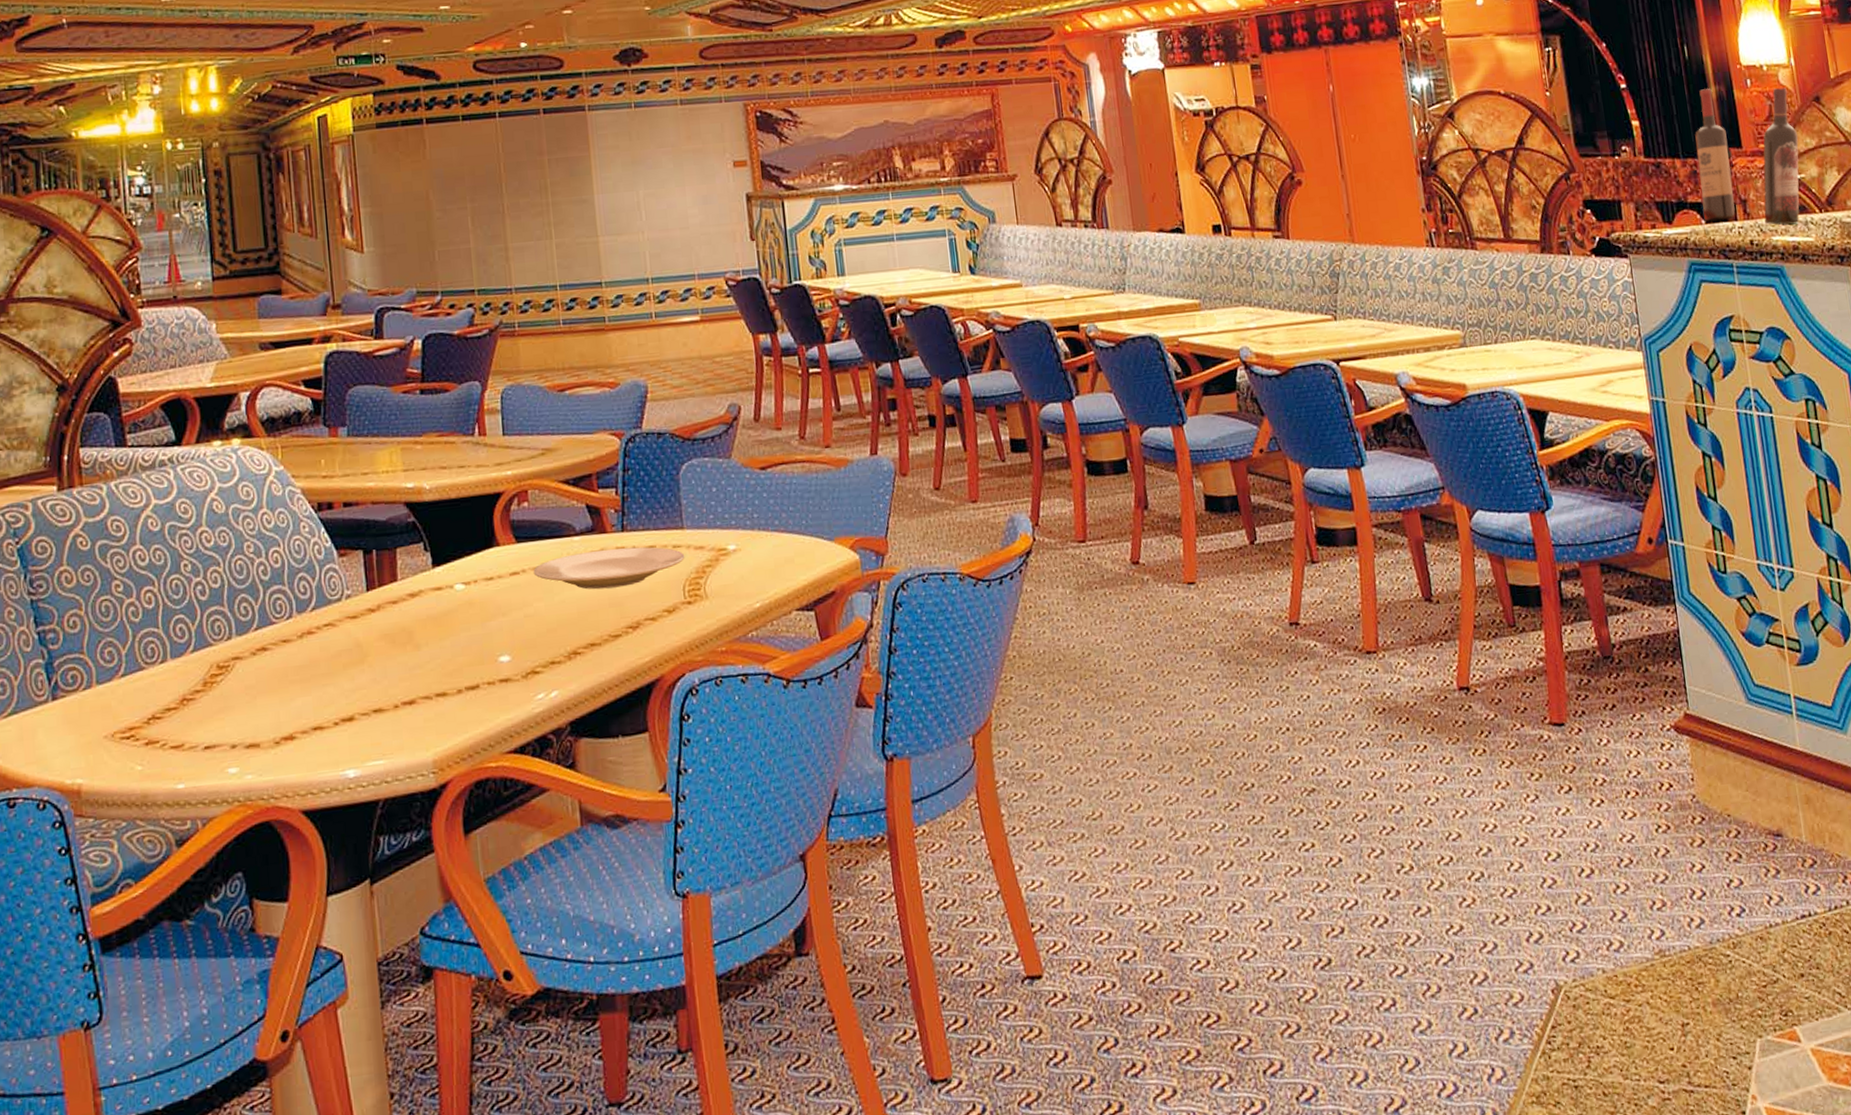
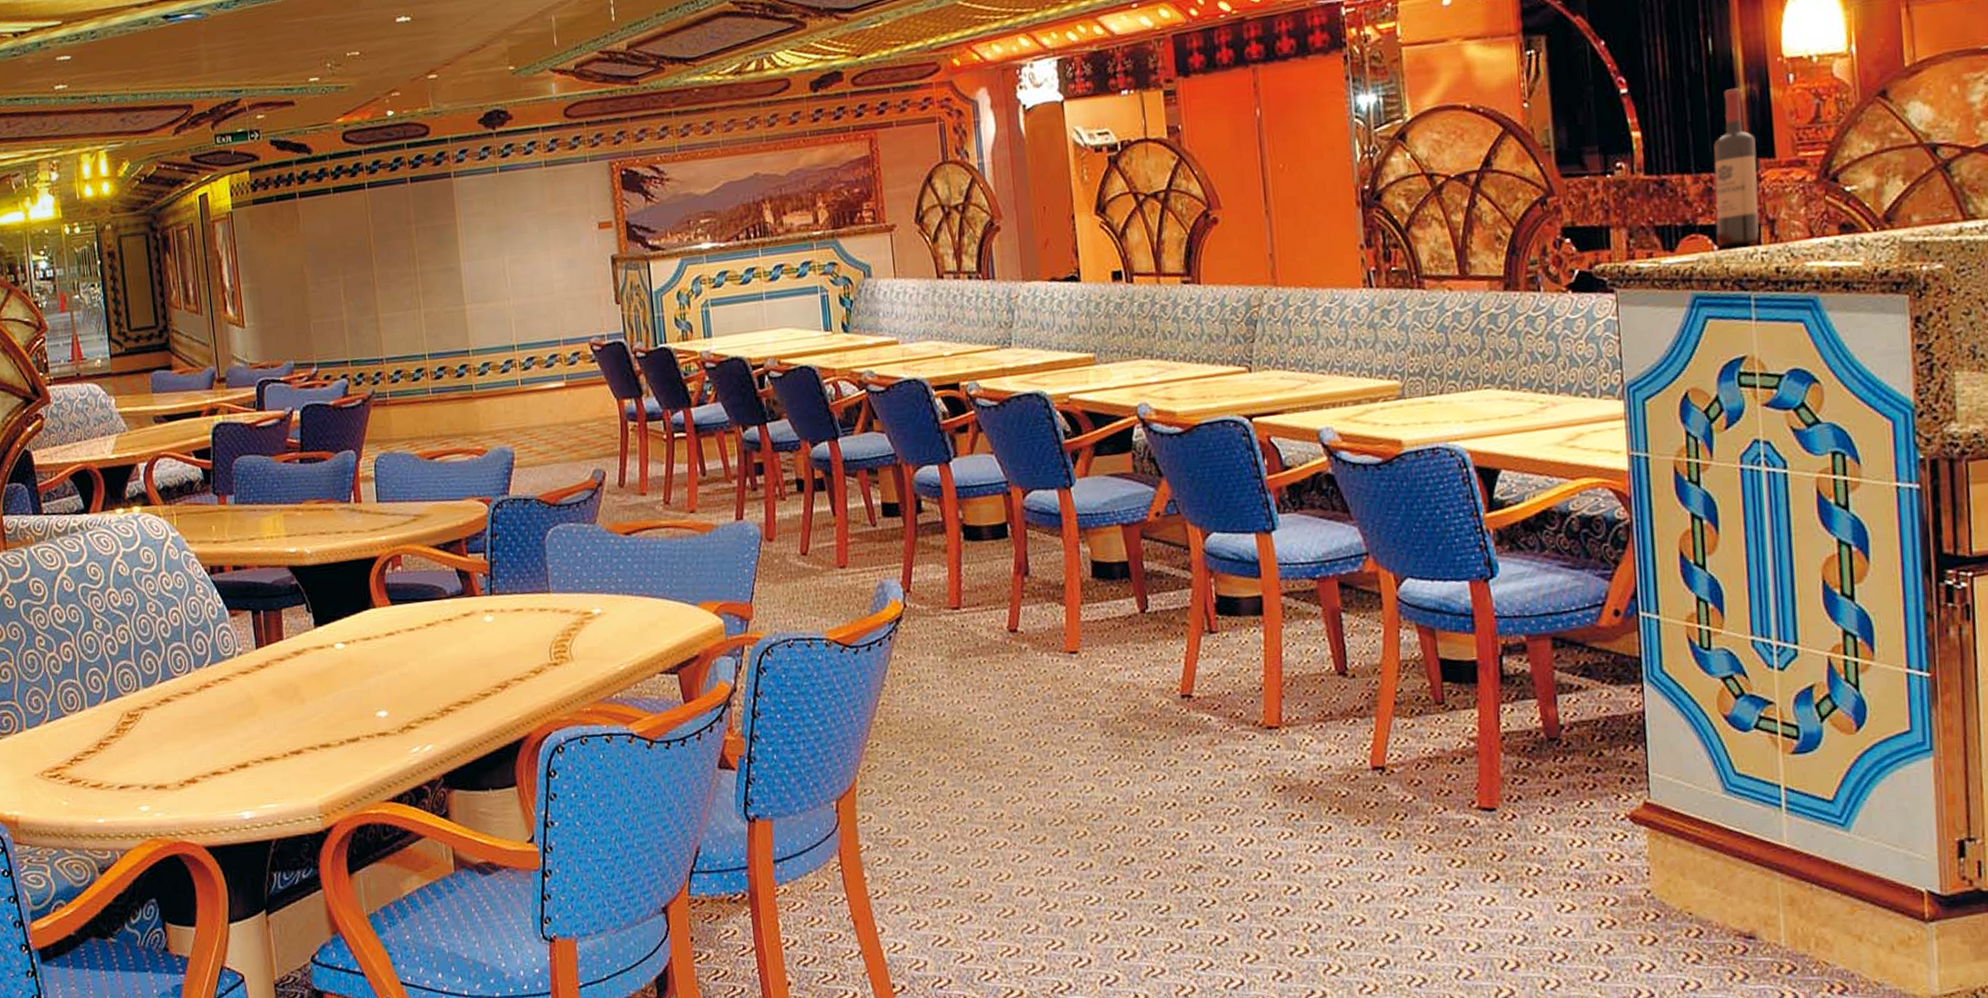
plate: present [533,547,685,590] -> none [407,610,551,650]
wine bottle: present [1763,88,1800,225] -> none [1797,81,1852,248]

